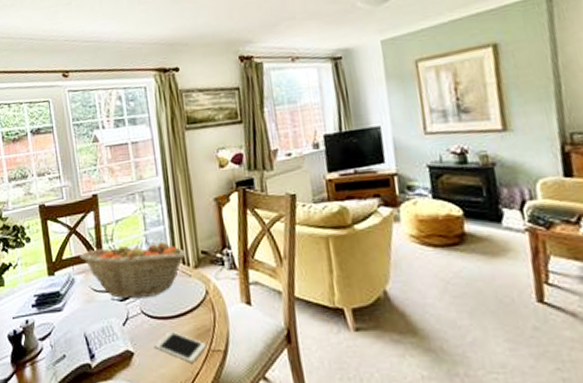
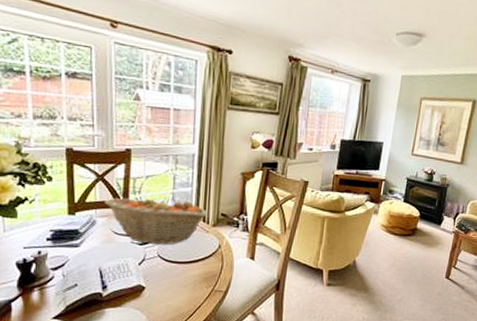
cell phone: present [153,331,207,363] -> none [164,273,212,298]

